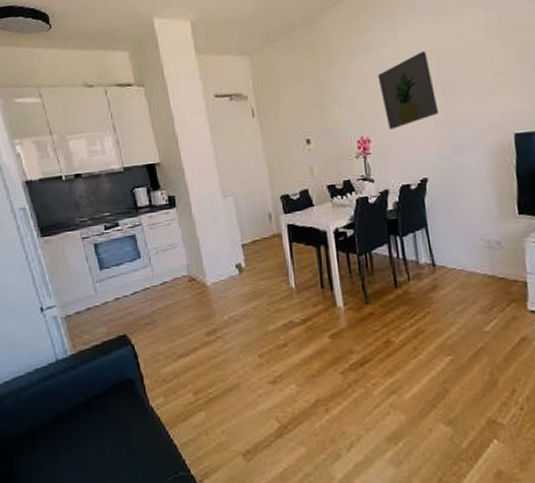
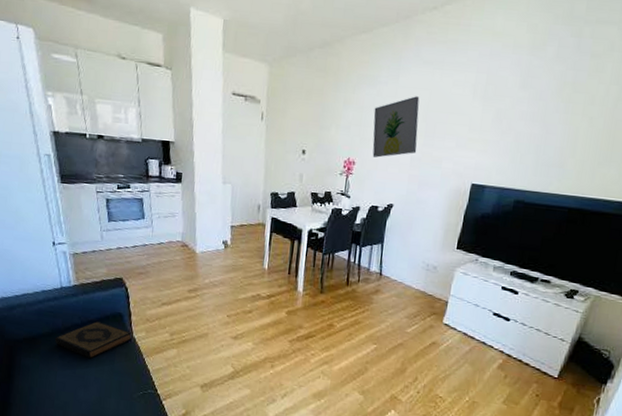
hardback book: none [57,395,150,444] -> present [54,321,133,358]

